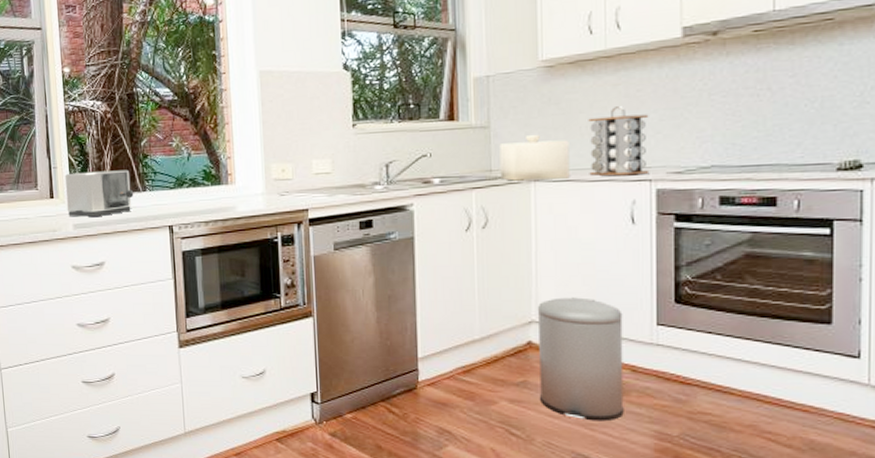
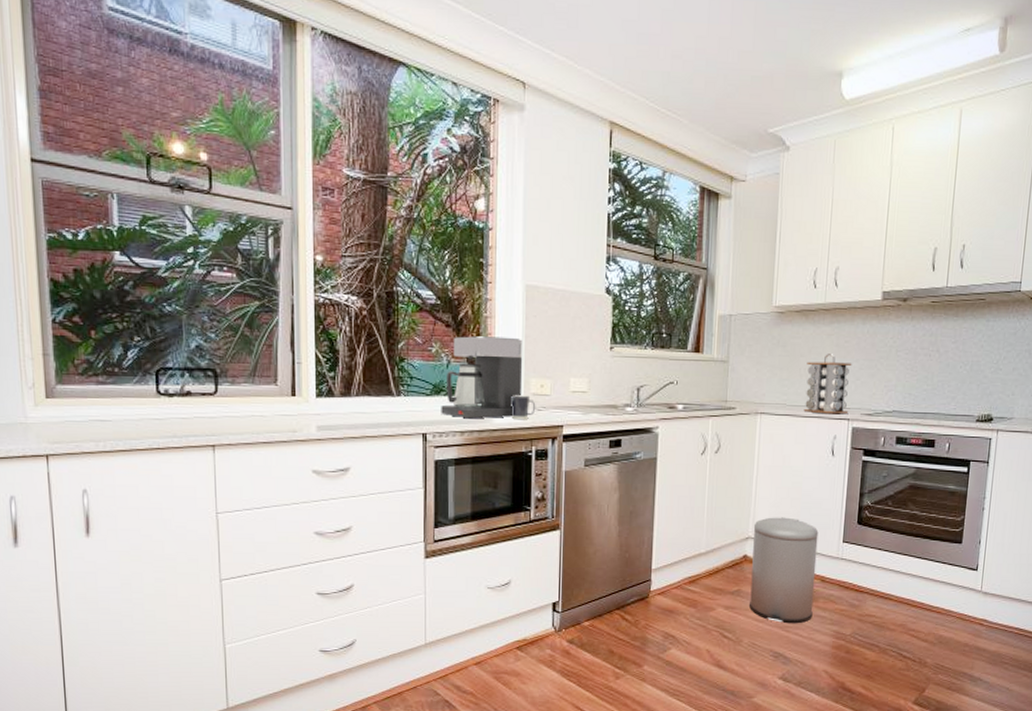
toaster: present [64,170,134,217] -> none [310,370,387,420]
coffee maker: none [184,124,264,209] -> present [441,336,523,419]
mug: none [252,181,279,206] -> present [511,395,536,419]
canister: present [499,135,570,181] -> none [733,372,791,413]

